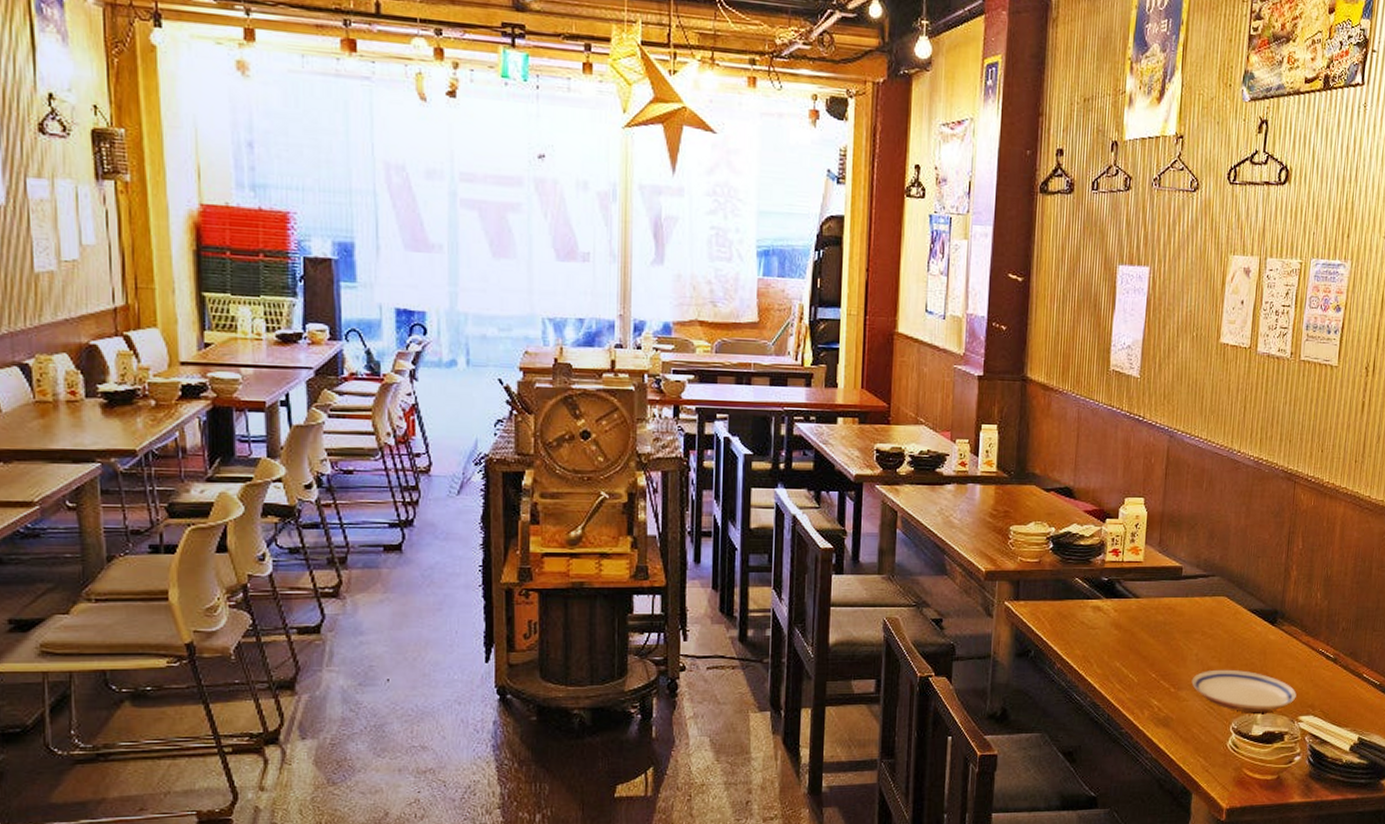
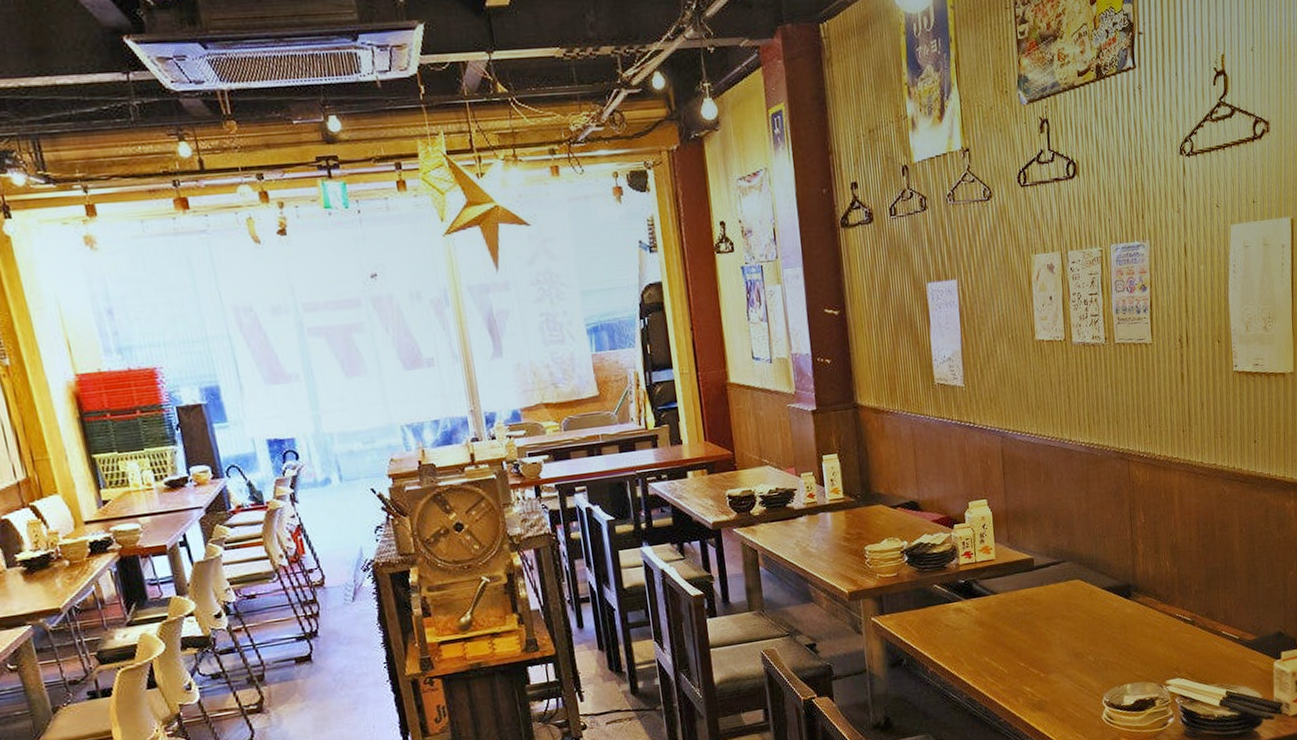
plate: present [1191,669,1297,712] -> none [1059,646,1161,685]

